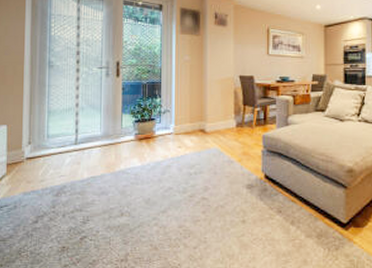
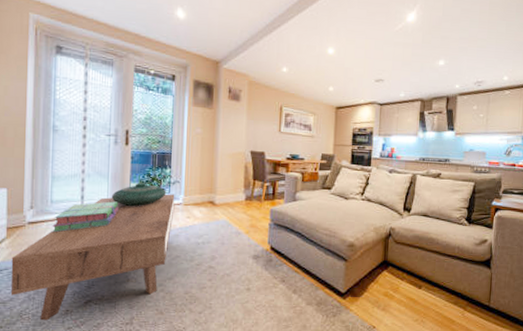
coffee table: none [10,123,166,258] -> present [10,194,175,321]
stack of books: none [49,134,111,168] -> present [52,201,118,233]
decorative bowl: none [104,113,157,139] -> present [111,182,166,207]

